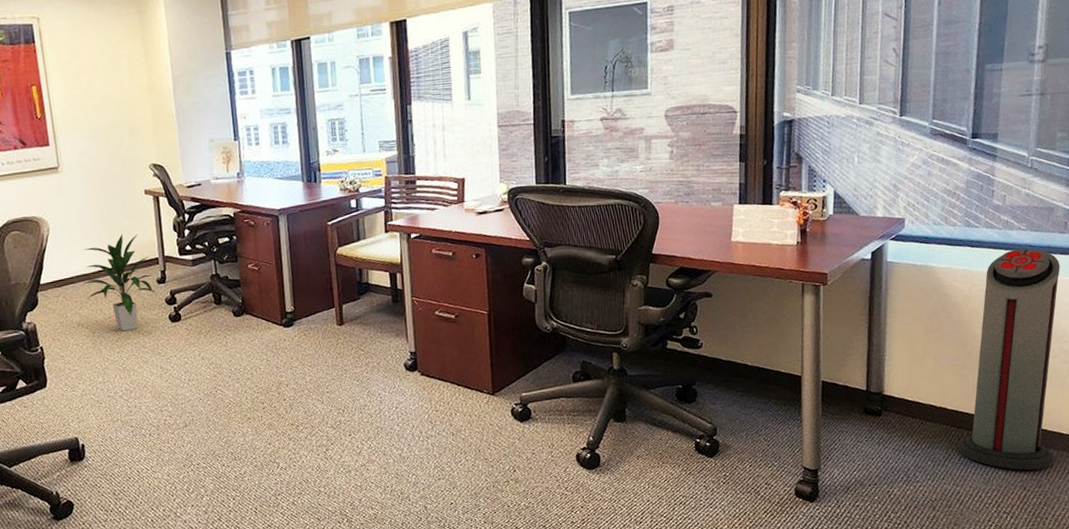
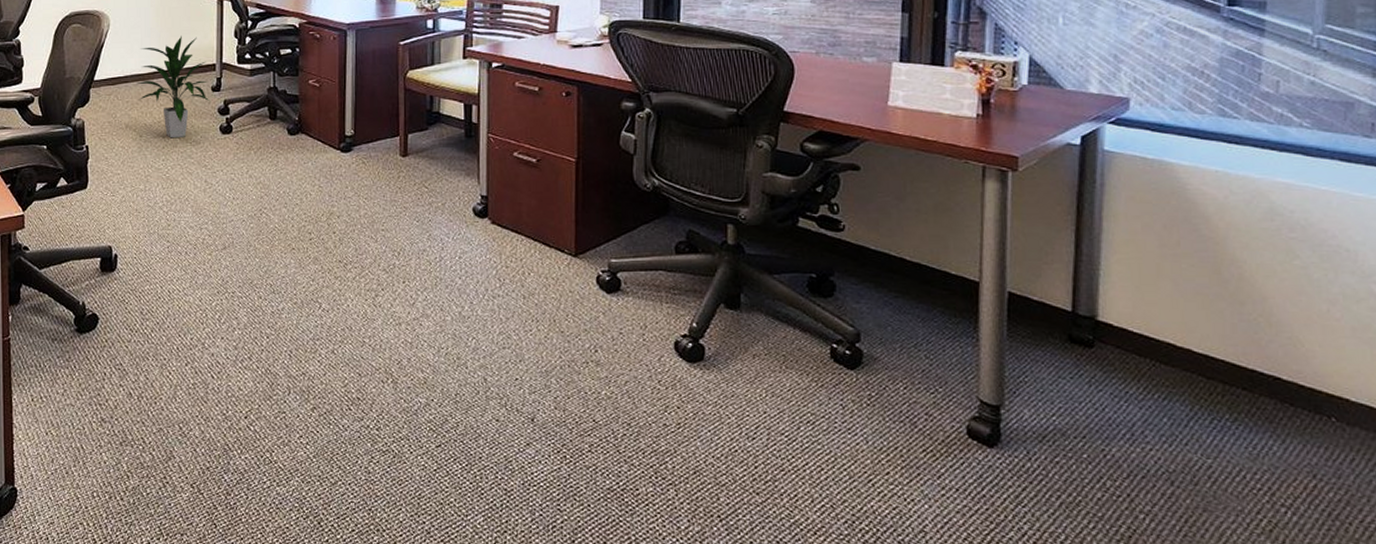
air purifier: present [957,248,1060,471] -> none [1207,152,1366,453]

